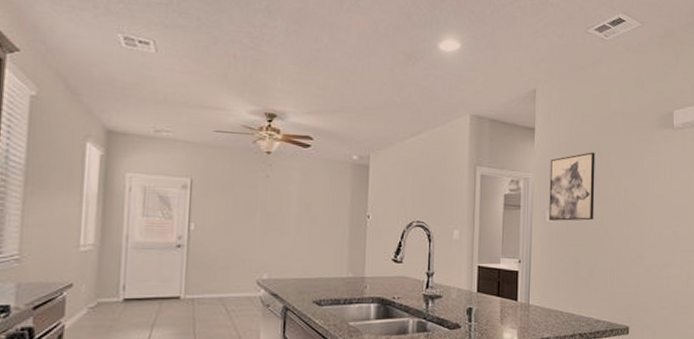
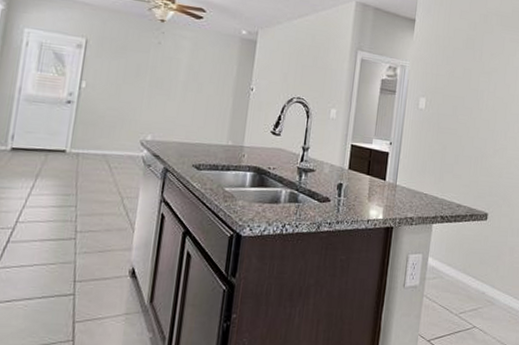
wall art: present [549,152,595,221] -> none [421,46,470,111]

